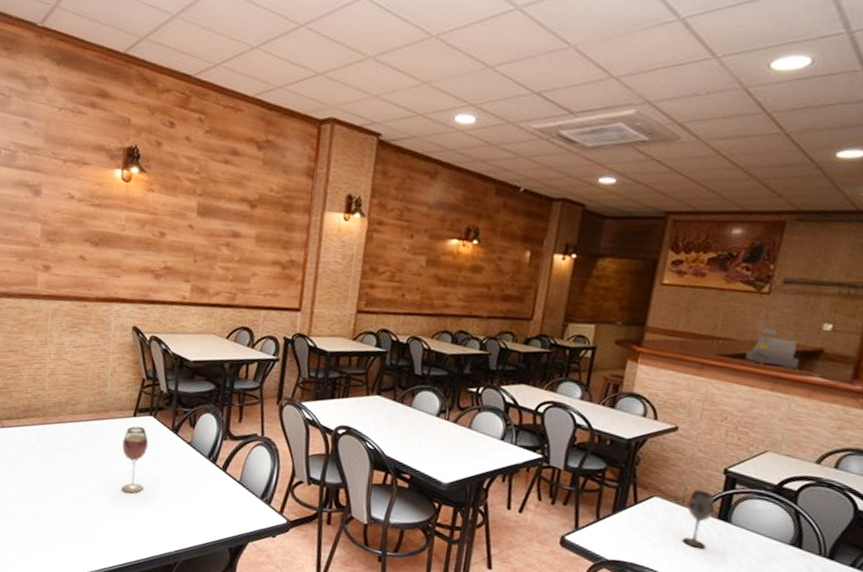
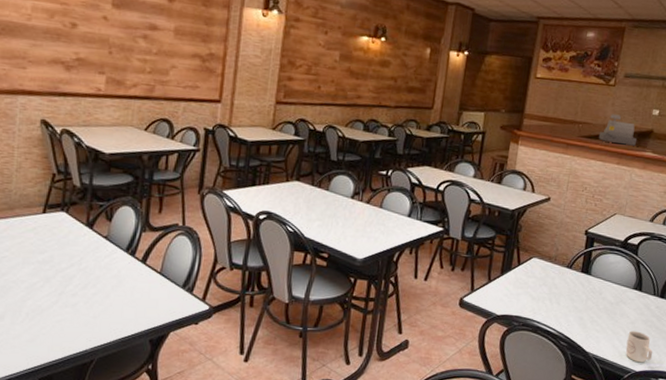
wineglass: present [121,426,148,494] -> none [29,222,60,293]
wine glass: present [682,489,715,549] -> none [555,249,579,298]

